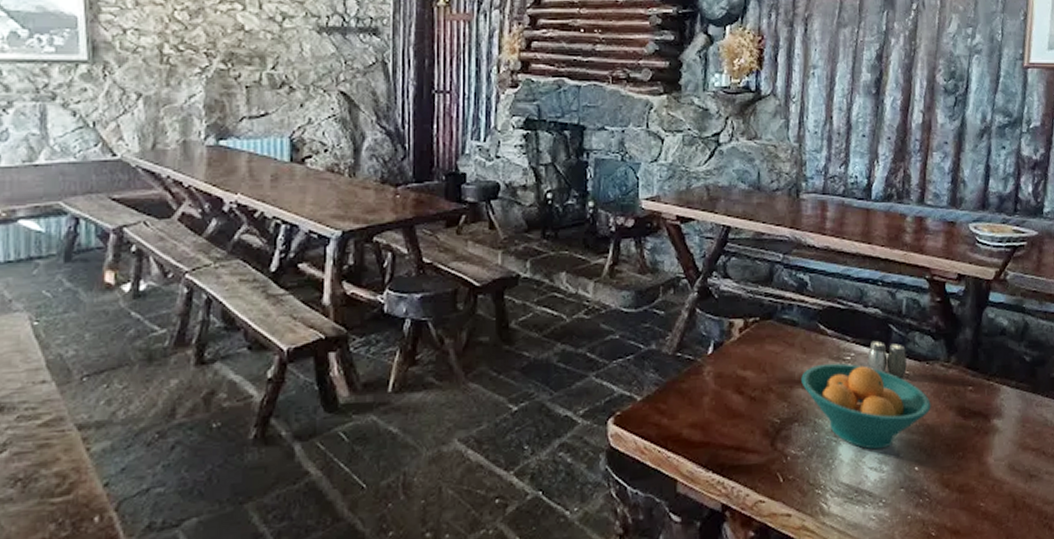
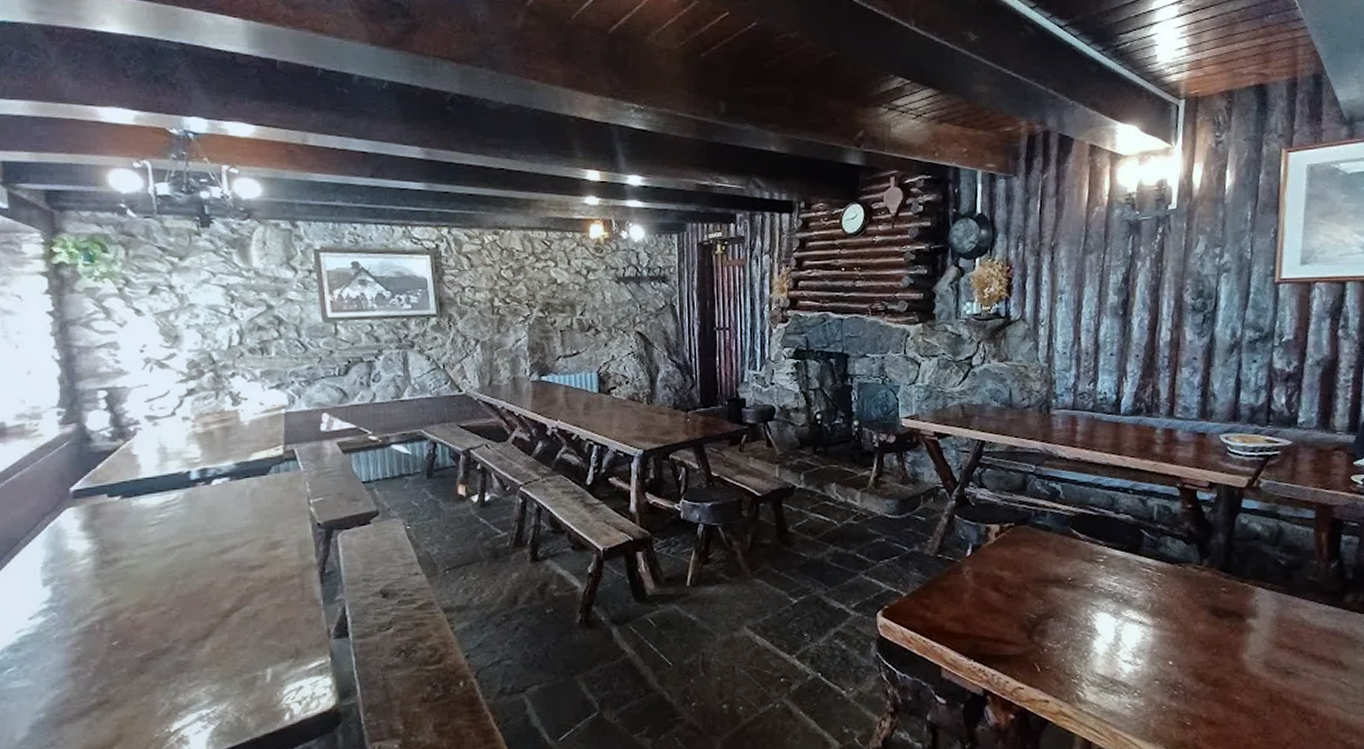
fruit bowl: present [801,363,931,450] -> none [1055,564,1184,644]
salt and pepper shaker: present [867,340,907,378] -> none [1119,544,1159,579]

